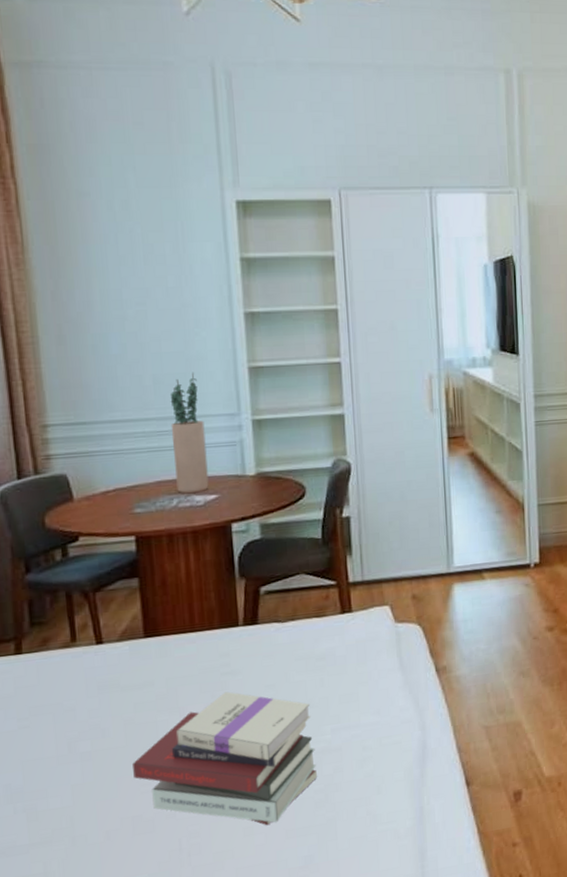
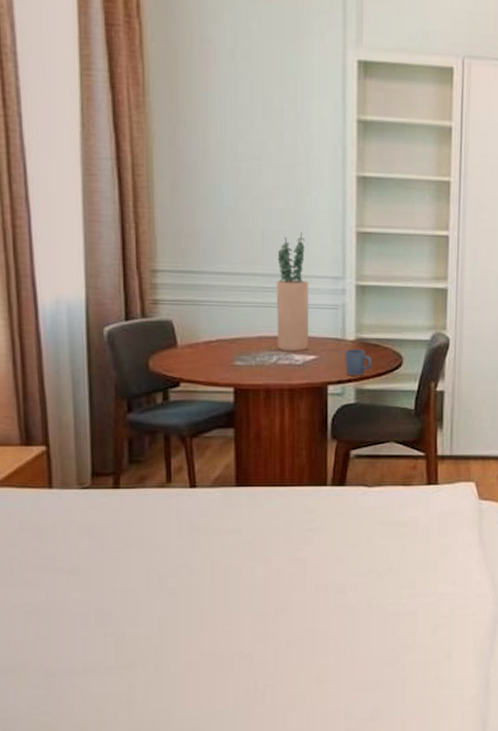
books: present [133,691,317,826] -> none [217,547,390,677]
mug: none [246,483,275,512] -> present [345,349,373,376]

